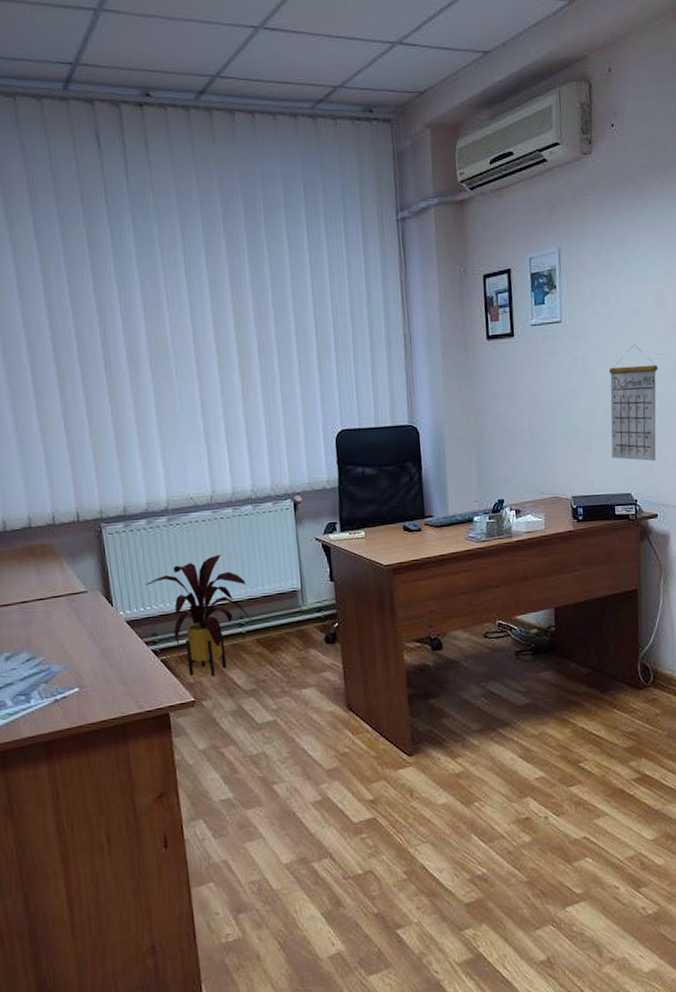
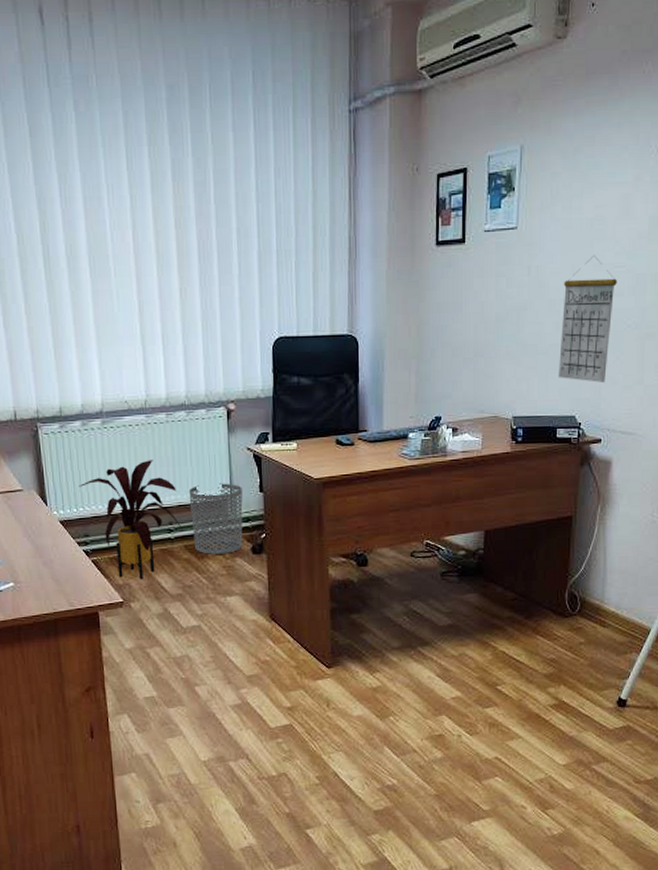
waste bin: none [258,574,316,647] -> present [188,483,243,555]

